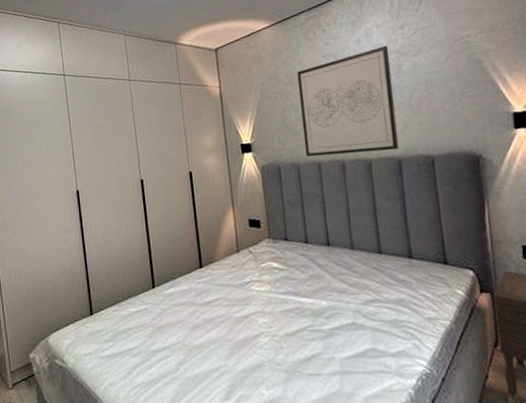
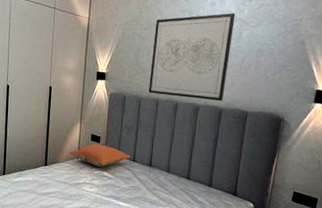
pillow: none [227,229,303,258] -> present [69,144,131,167]

